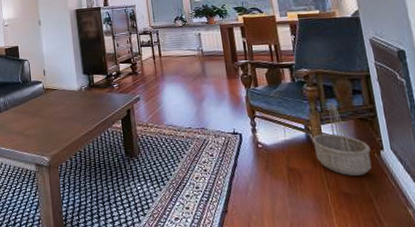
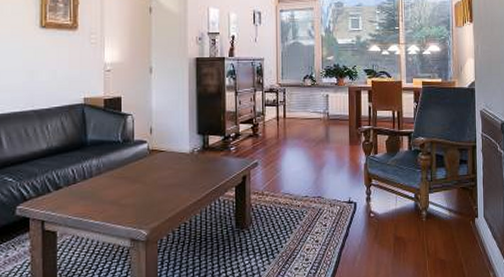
basket: present [311,102,372,176] -> none [419,171,467,243]

